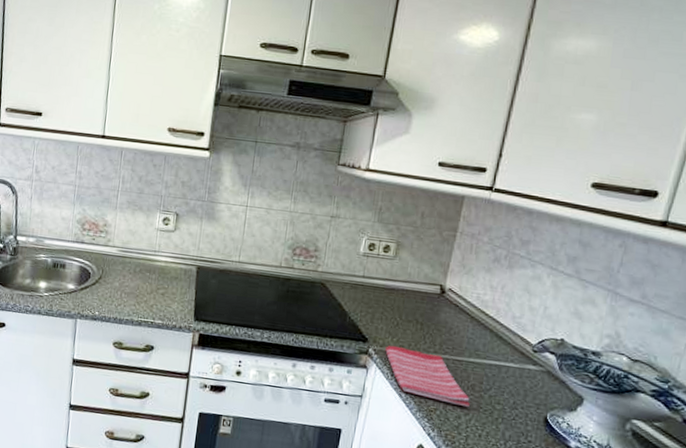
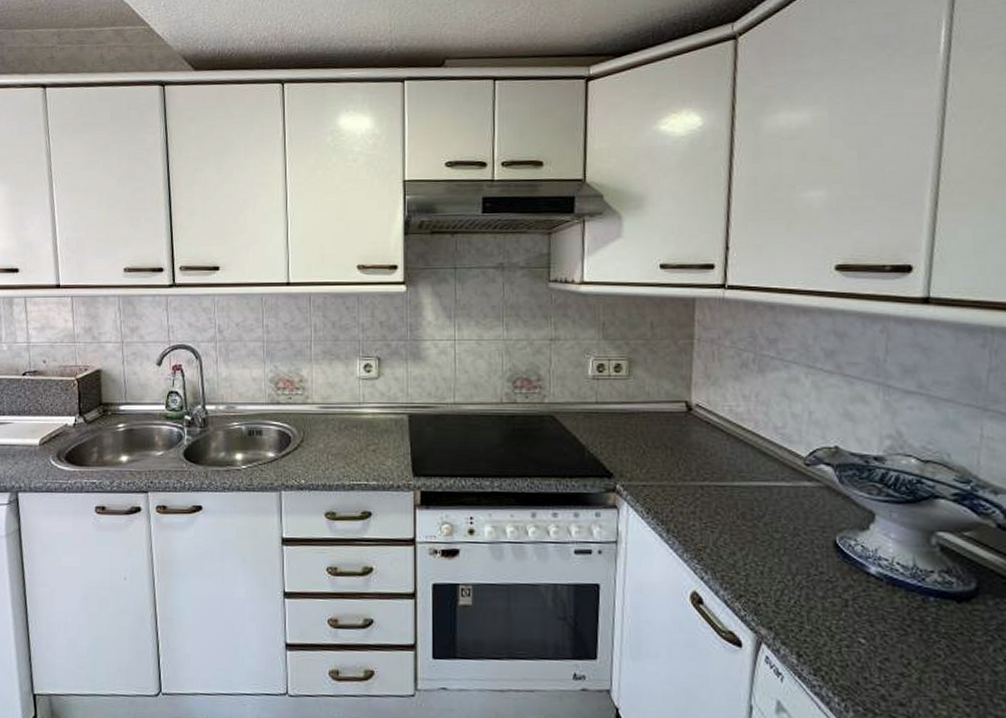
dish towel: present [385,345,470,408] -> none [635,479,743,541]

